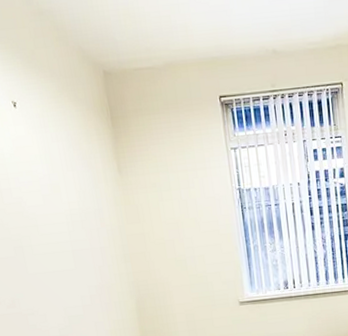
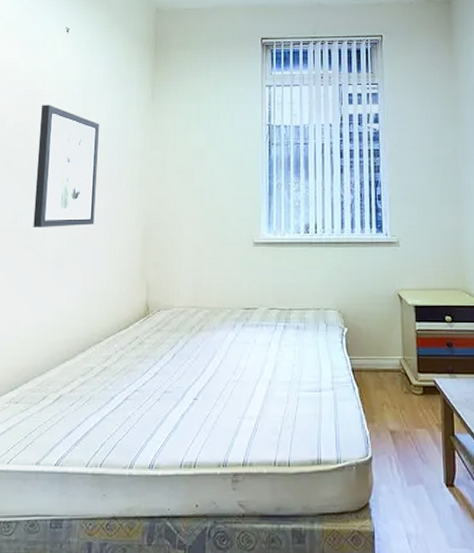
wall art: none [9,188,89,310] -> present [33,105,99,227]

